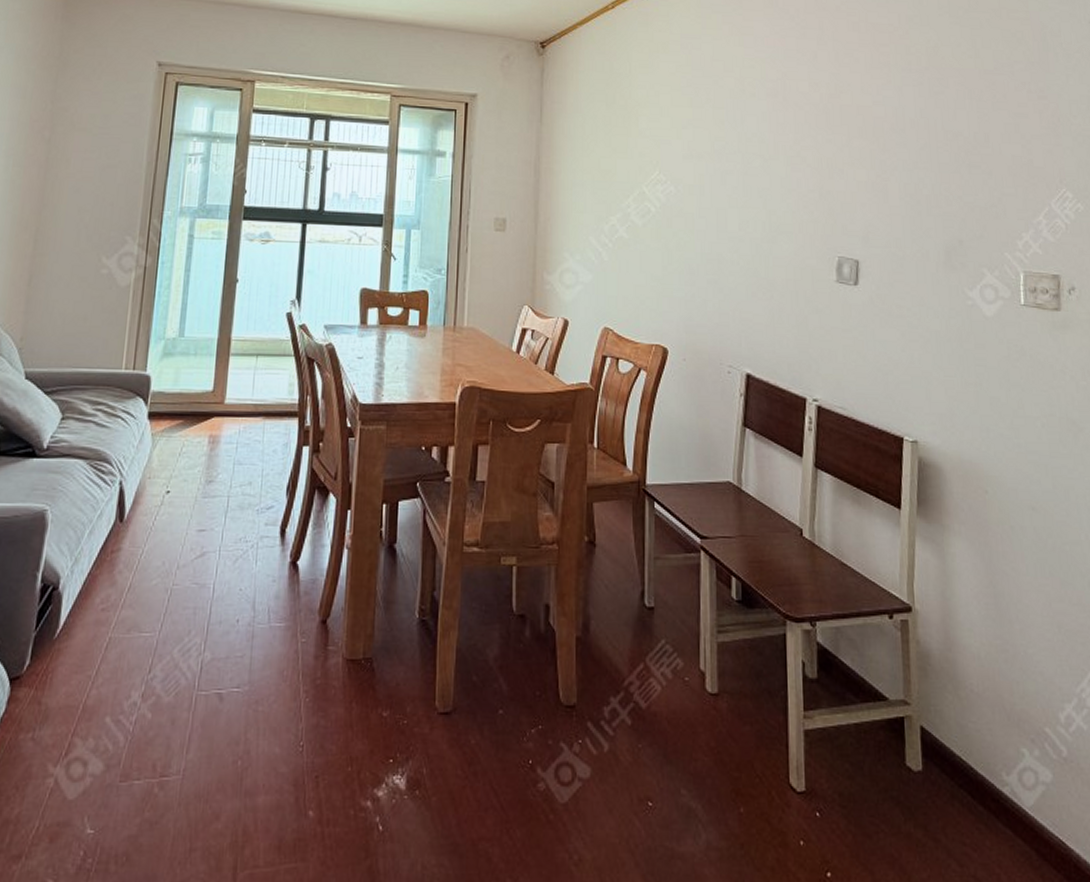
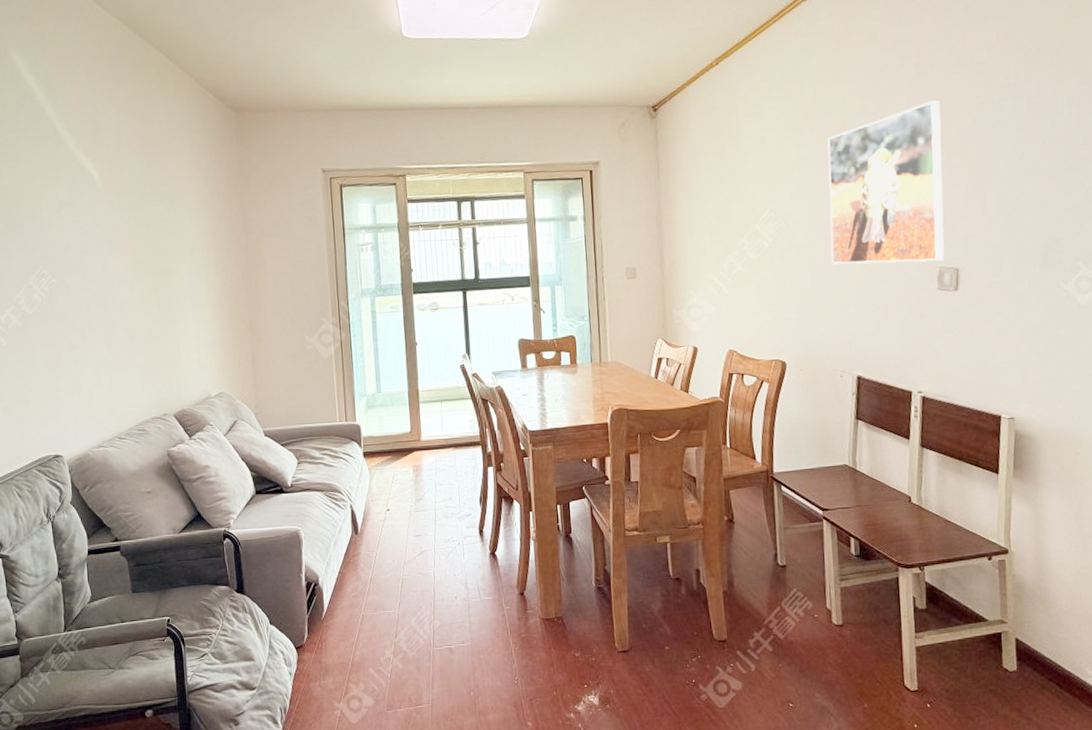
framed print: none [723,76,845,249] -> present [827,100,945,265]

